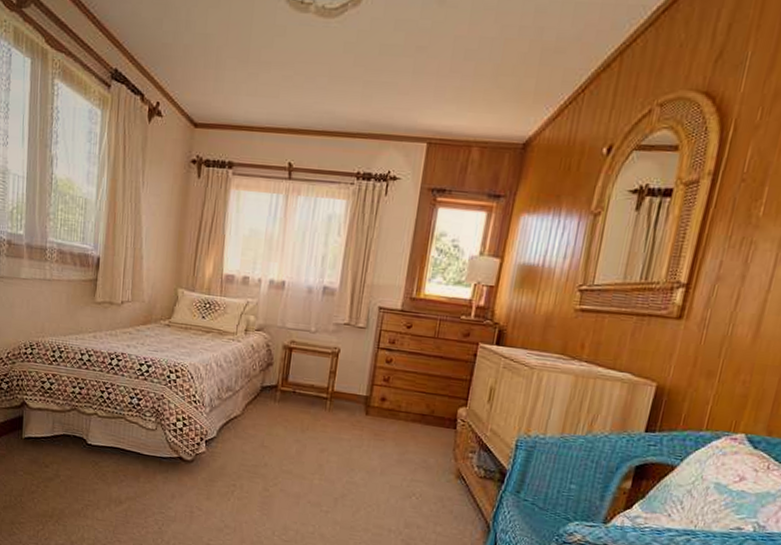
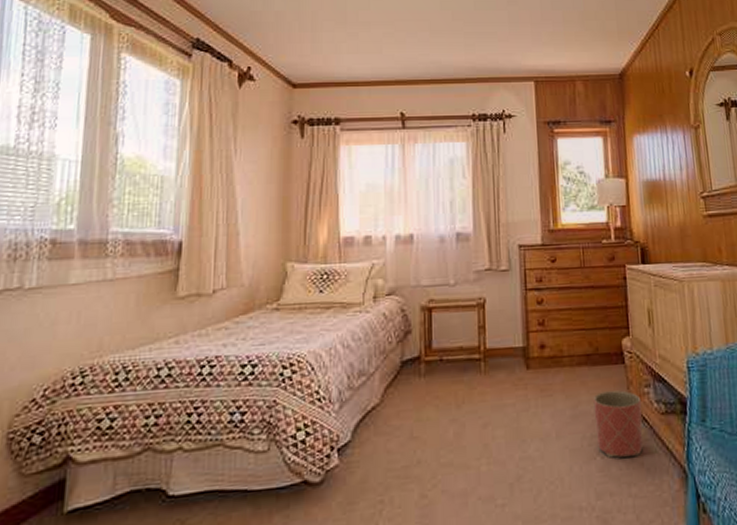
planter: none [415,447,464,505] -> present [593,390,643,458]

